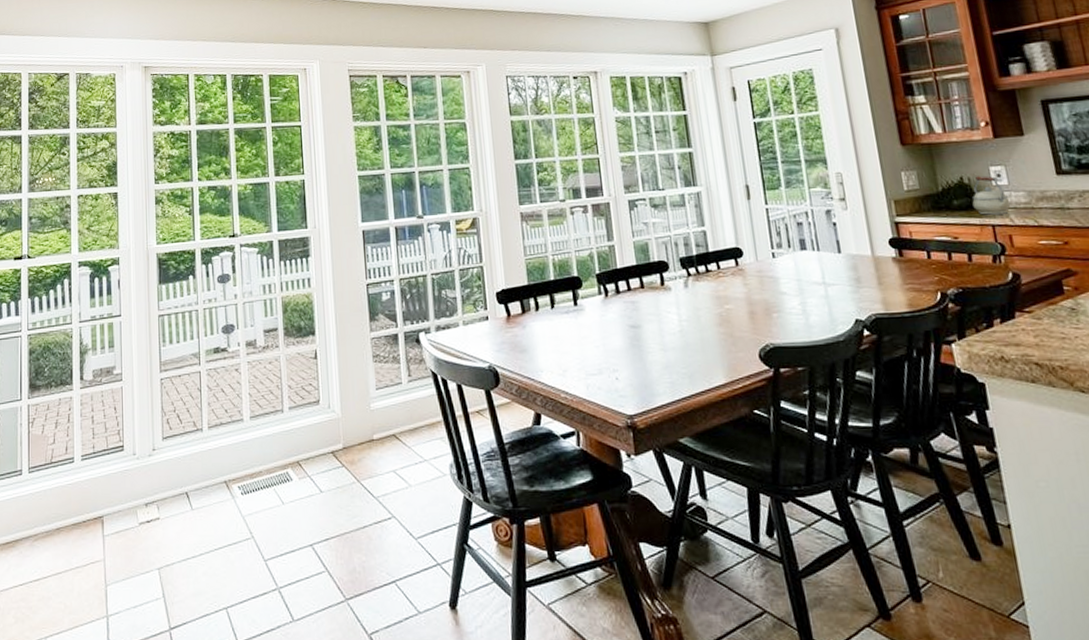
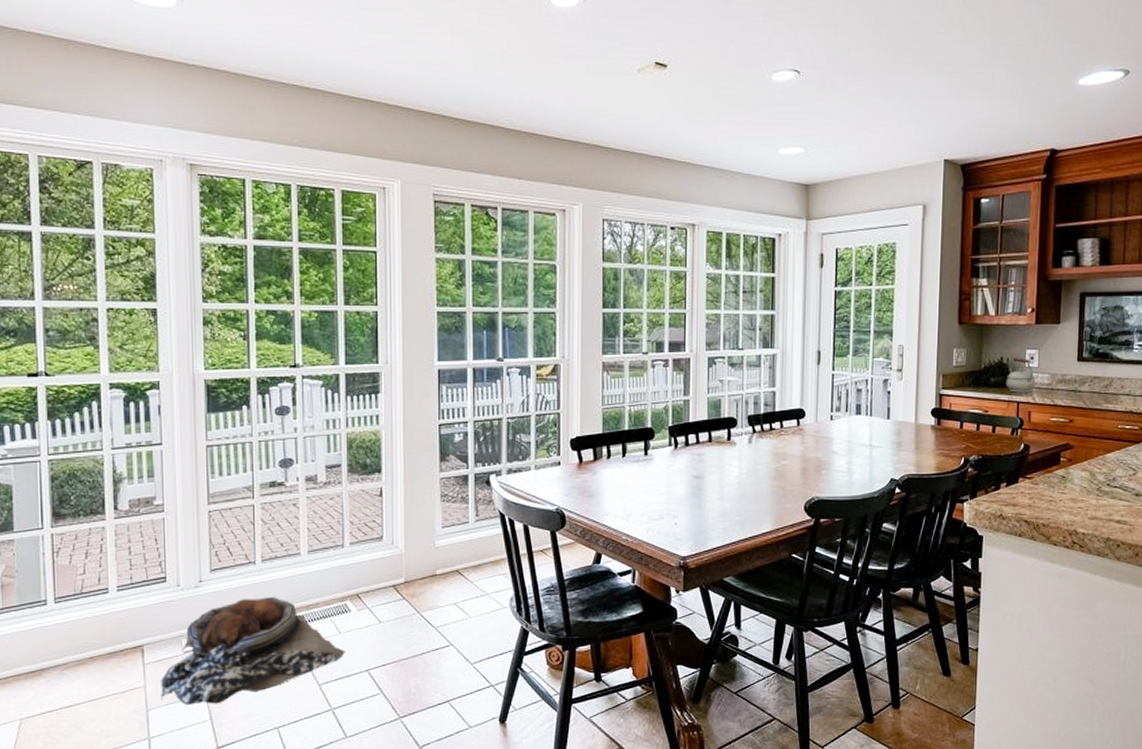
dog bed: none [118,465,289,580] -> present [161,597,345,705]

